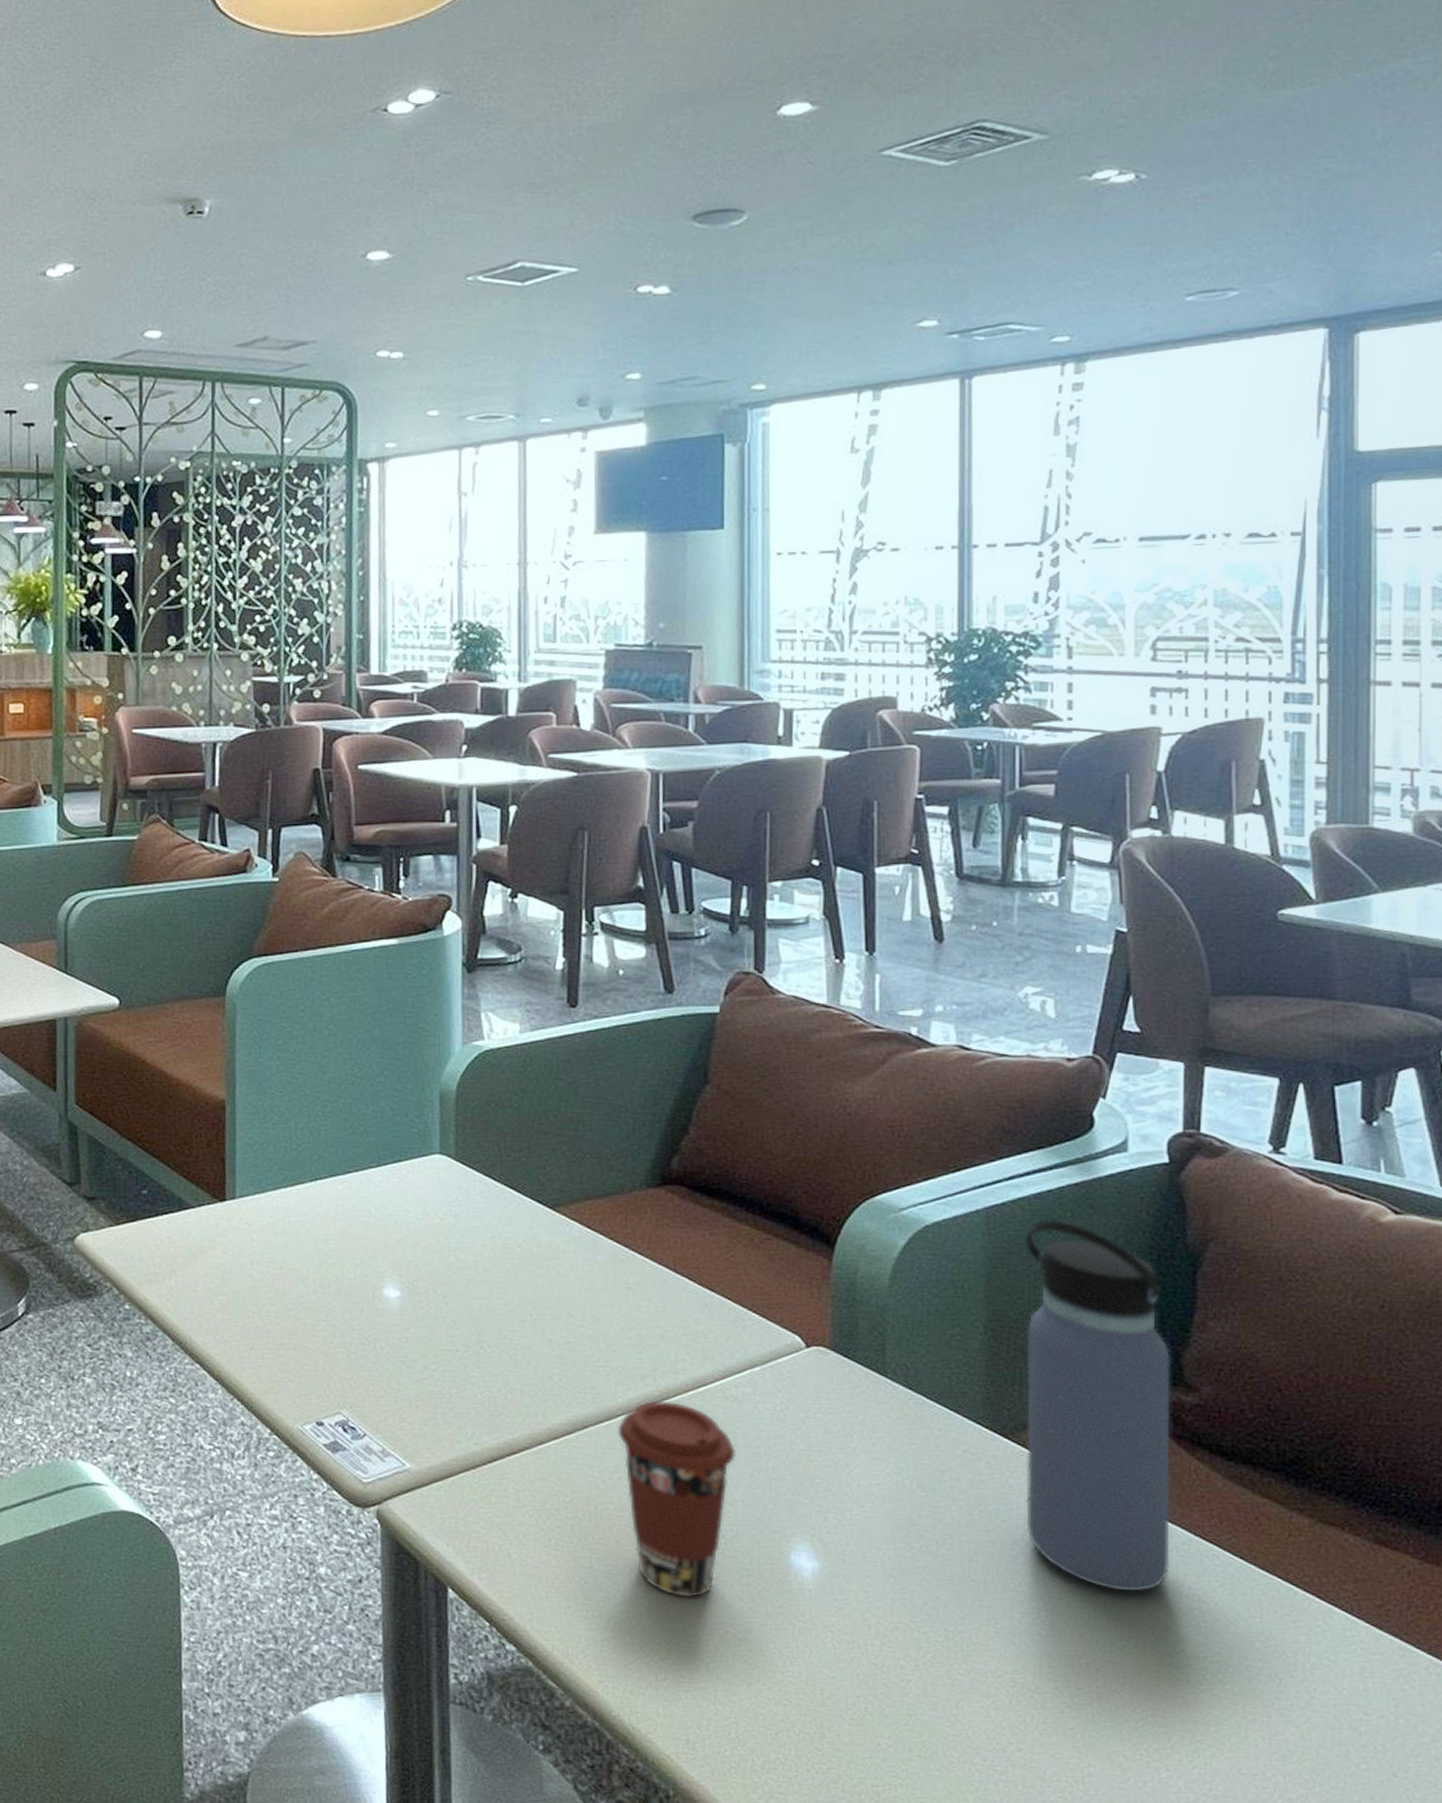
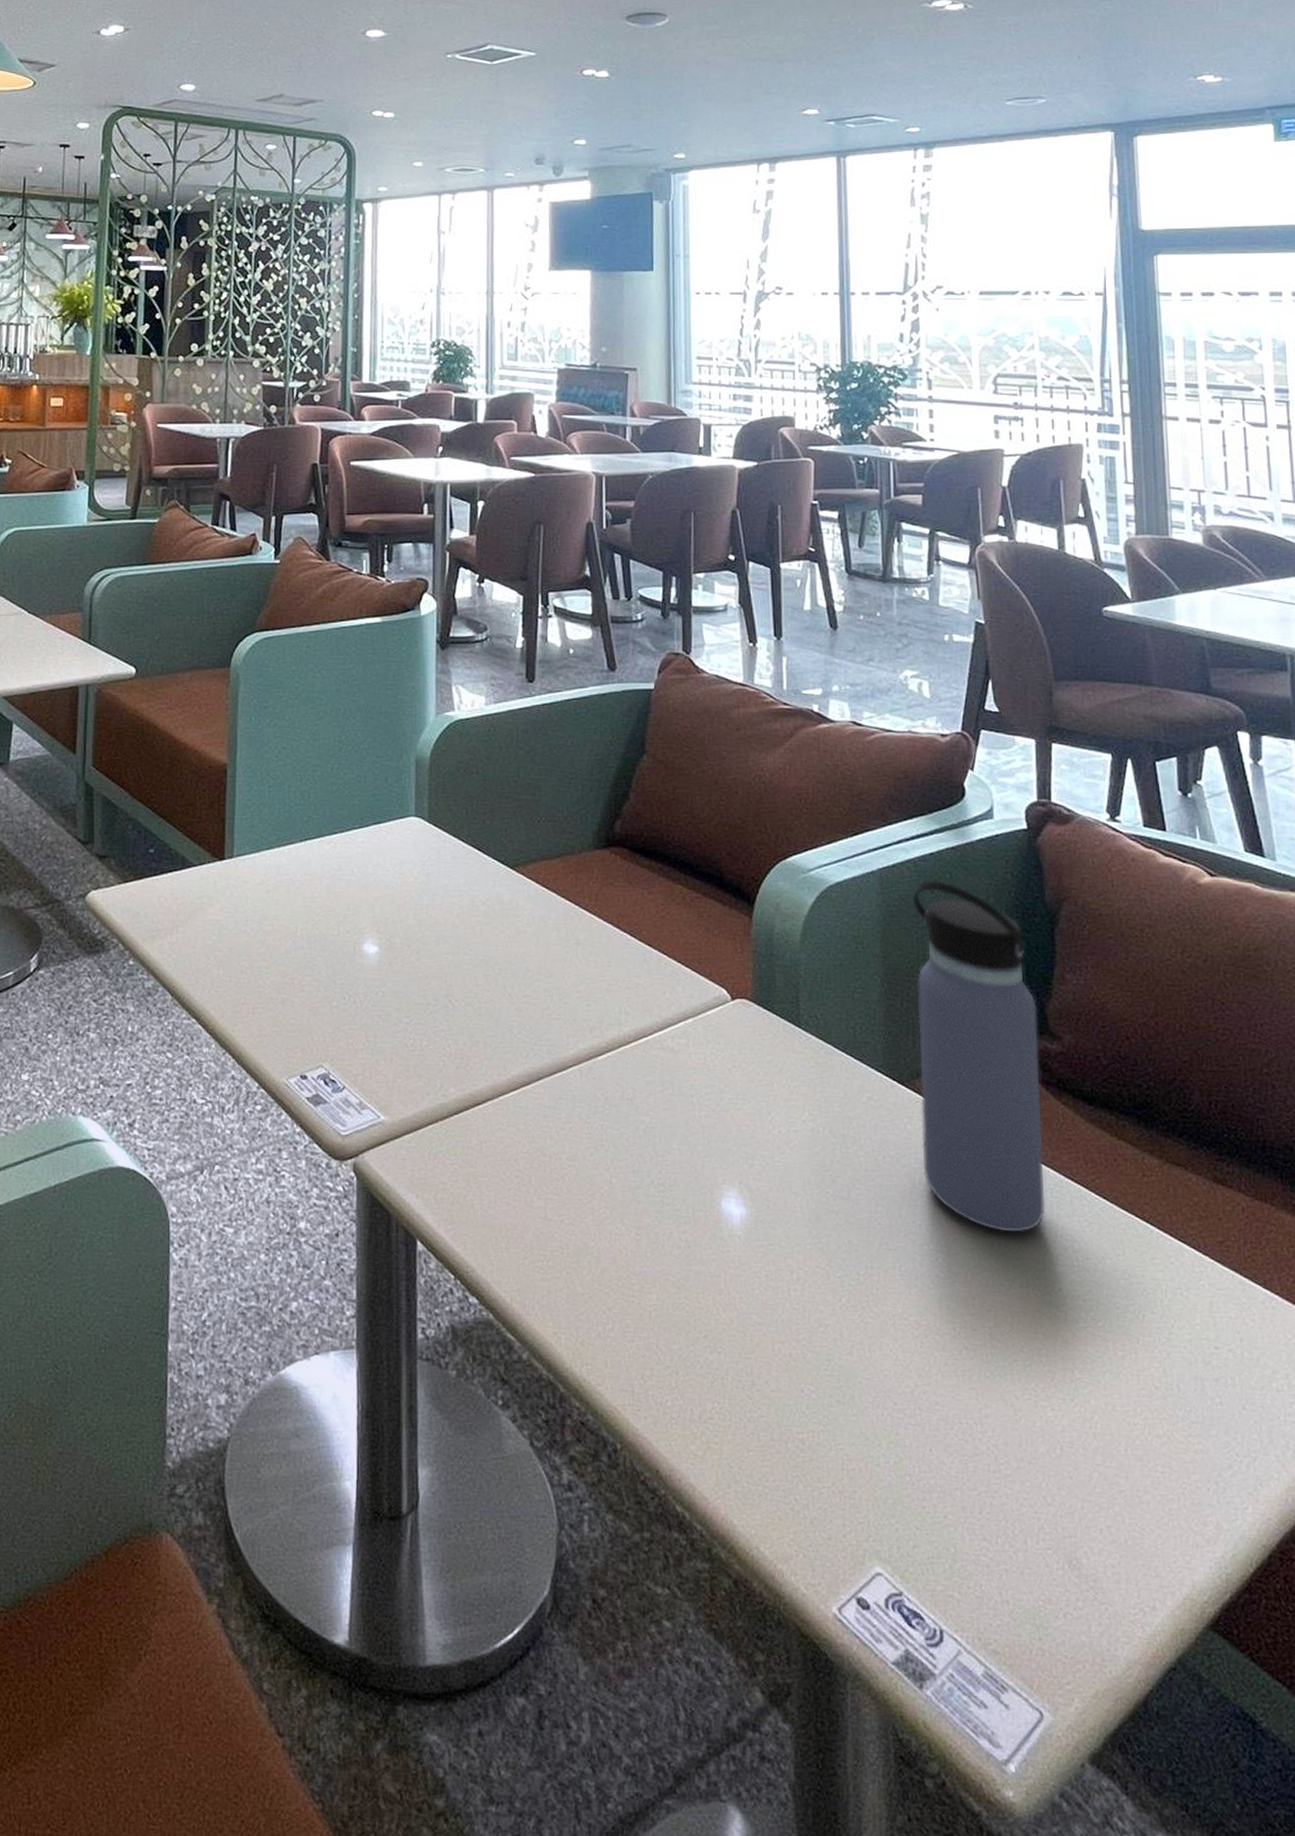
coffee cup: present [618,1400,737,1598] -> none [569,1051,673,1247]

